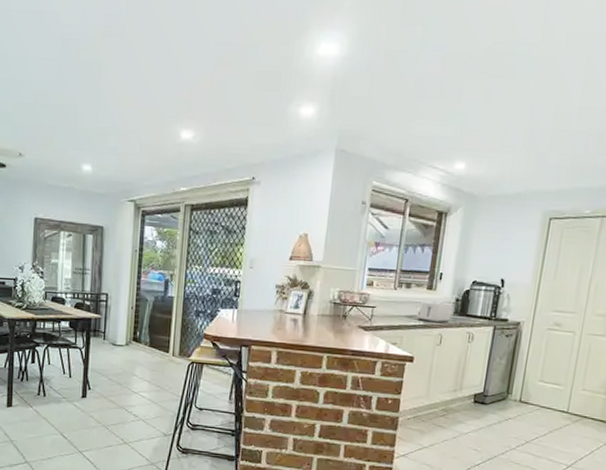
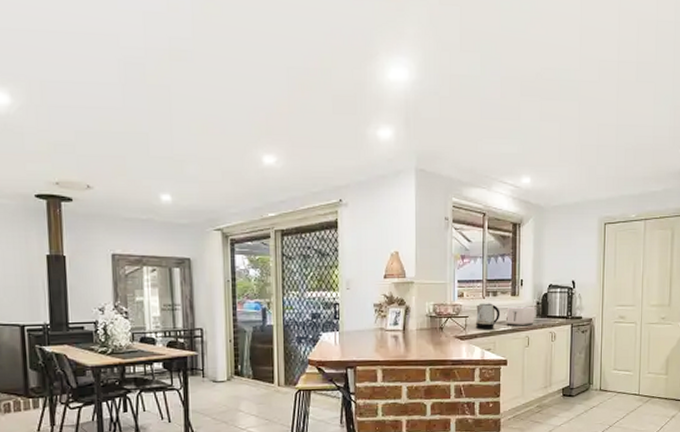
kettle: none [382,293,413,323] -> present [475,302,501,330]

